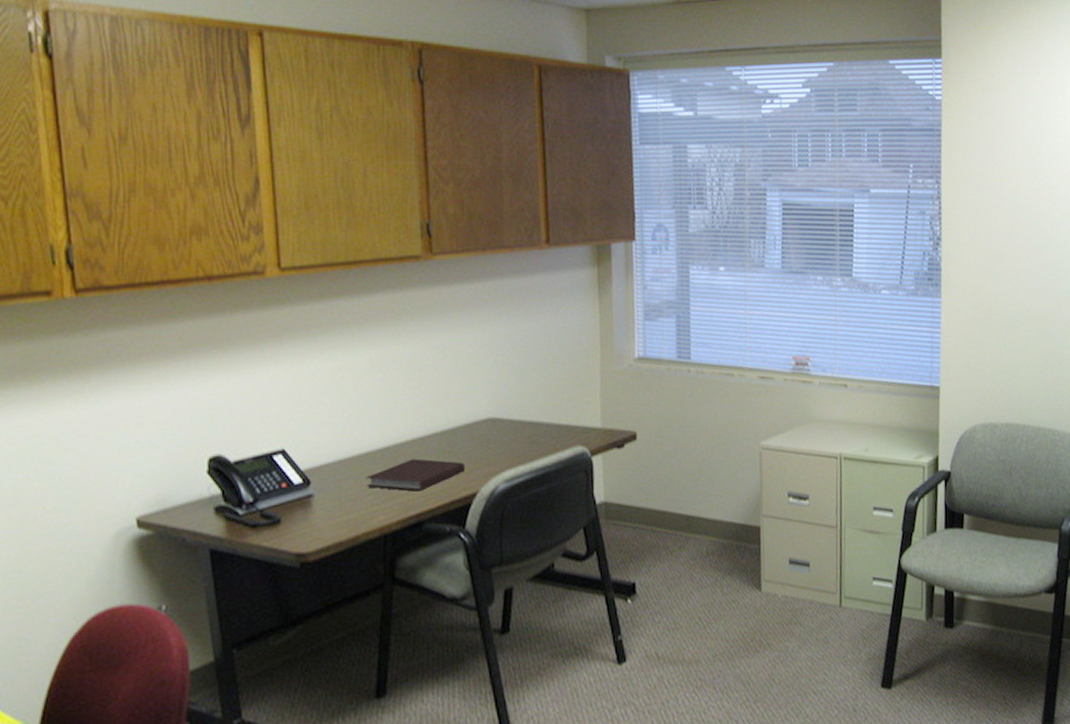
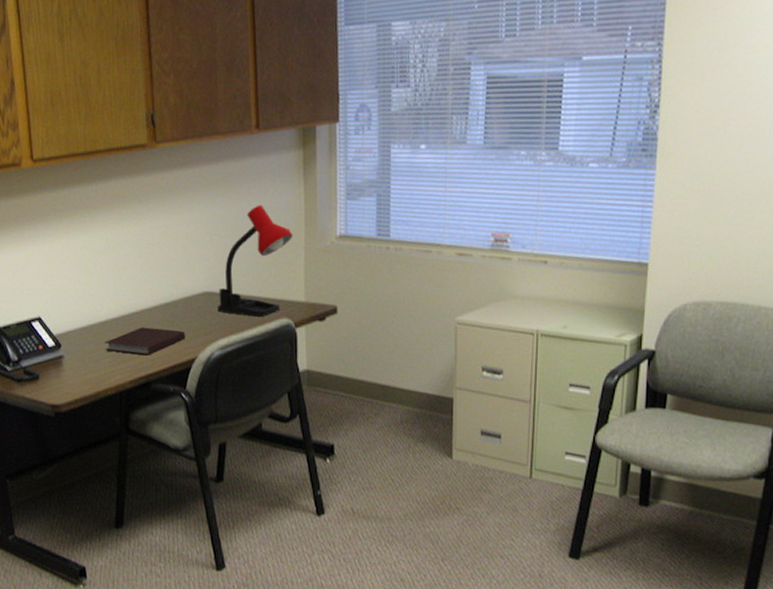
desk lamp: none [502,324,588,445] -> present [217,204,293,317]

